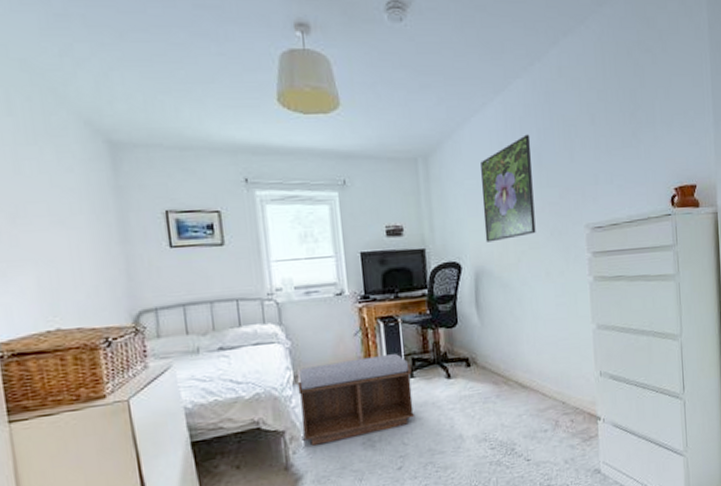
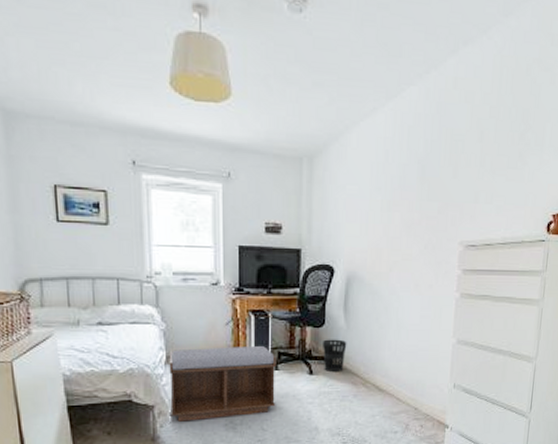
wastebasket: none [456,337,484,374] -> present [322,339,347,373]
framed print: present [481,134,536,242] -> none [360,145,417,249]

